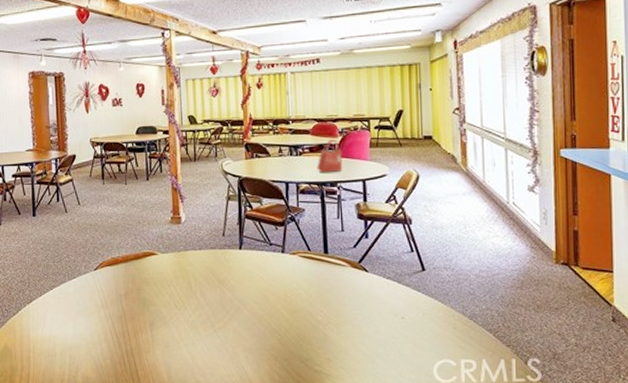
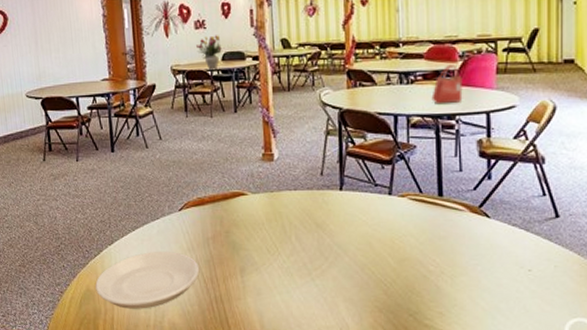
plate: none [13,308,113,365] -> present [95,251,200,309]
flower arrangement: none [114,112,136,141] -> present [196,35,222,69]

